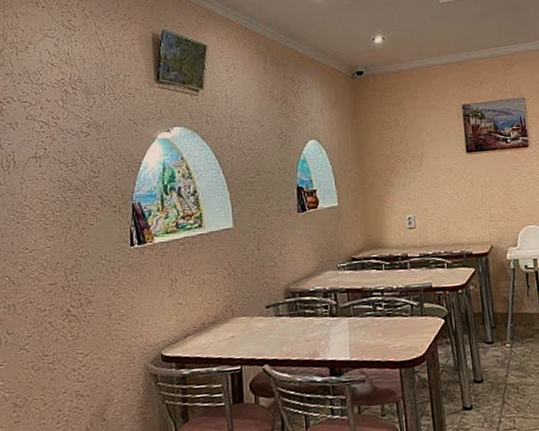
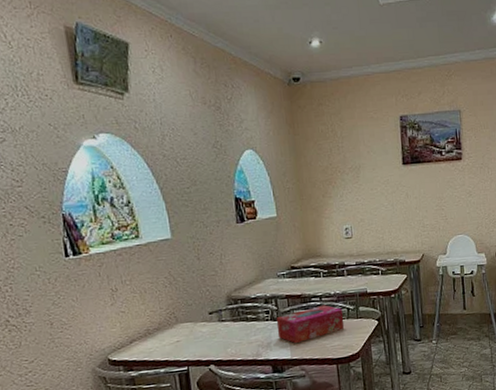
tissue box: none [335,300,408,344] -> present [276,305,345,344]

